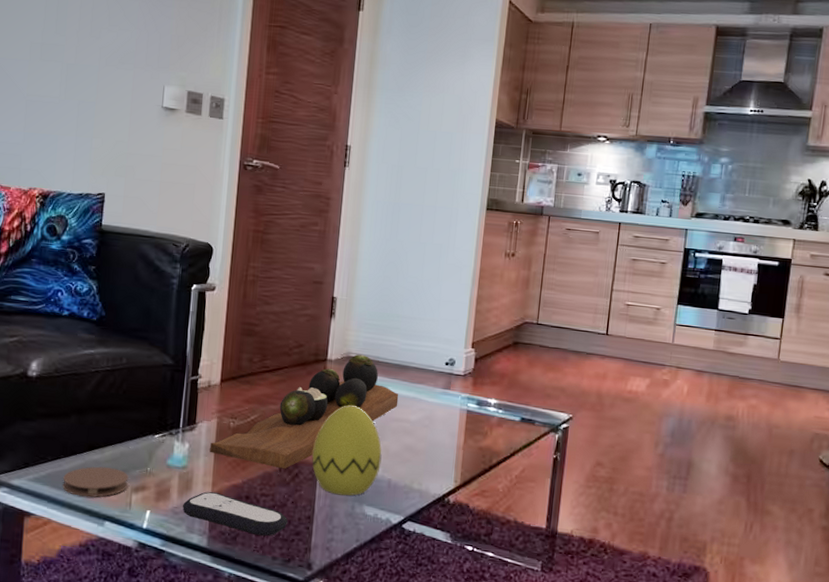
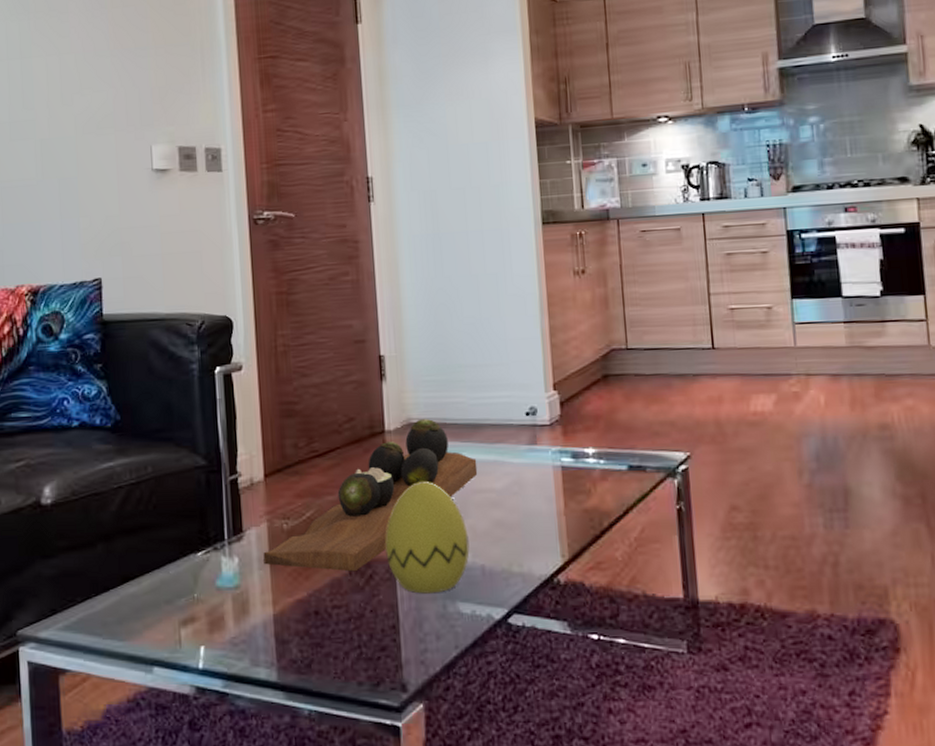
coaster: present [62,466,128,497] -> none [98,599,174,641]
remote control: present [183,491,288,536] -> none [242,612,369,657]

